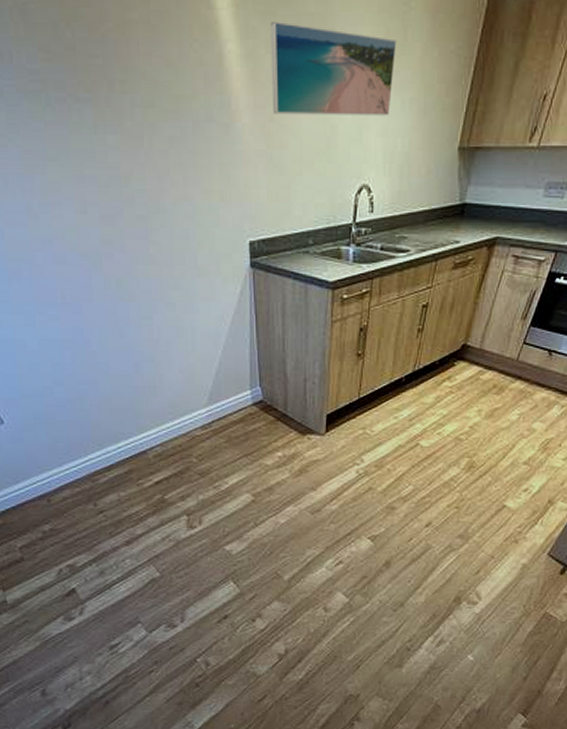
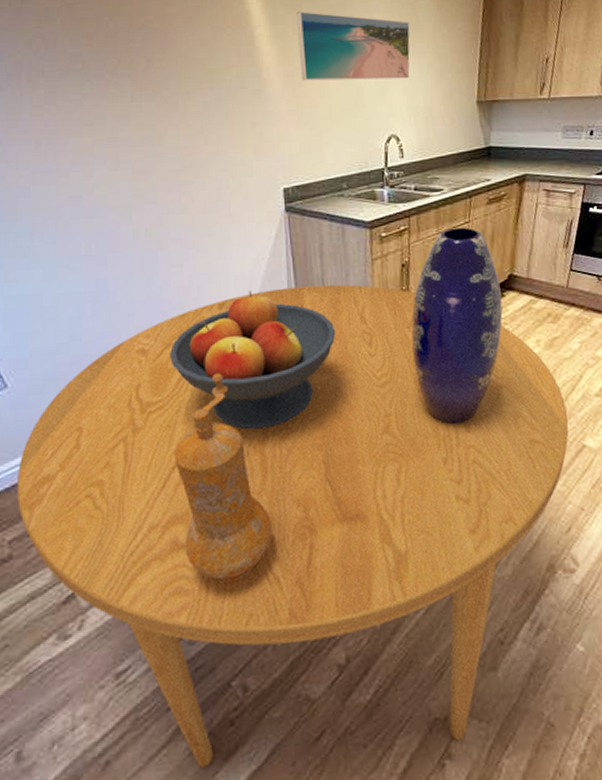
dining table: none [20,345,495,711] -> present [16,284,569,768]
fruit bowl: none [143,347,293,473] -> present [170,291,336,430]
pepper mill: none [149,422,230,589] -> present [174,373,272,581]
vase: none [361,293,453,480] -> present [411,227,503,425]

